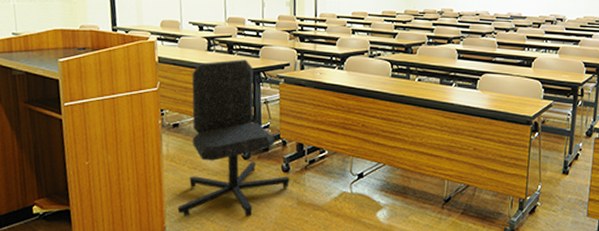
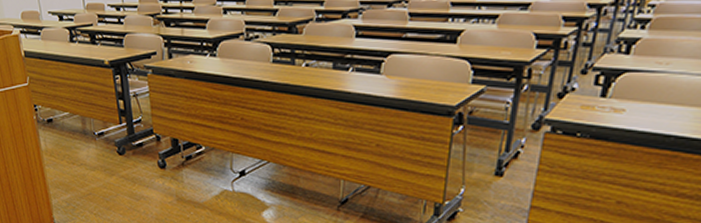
chair: present [177,59,290,216] -> none [58,50,167,211]

